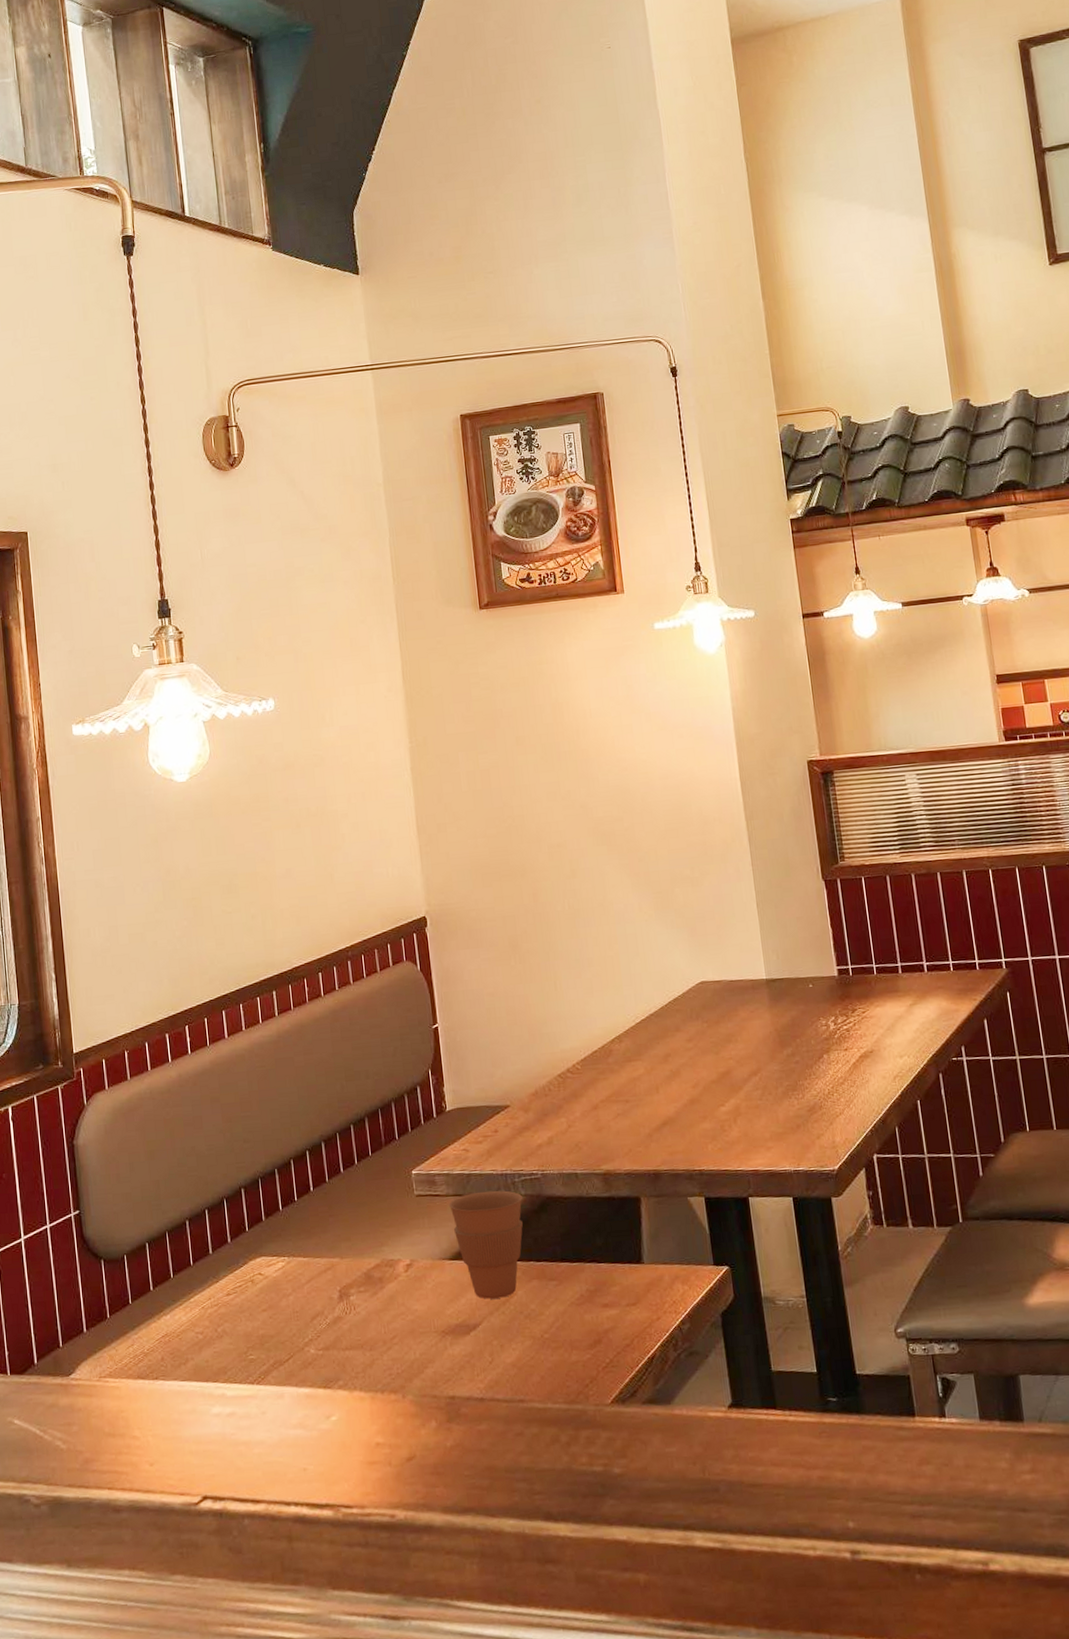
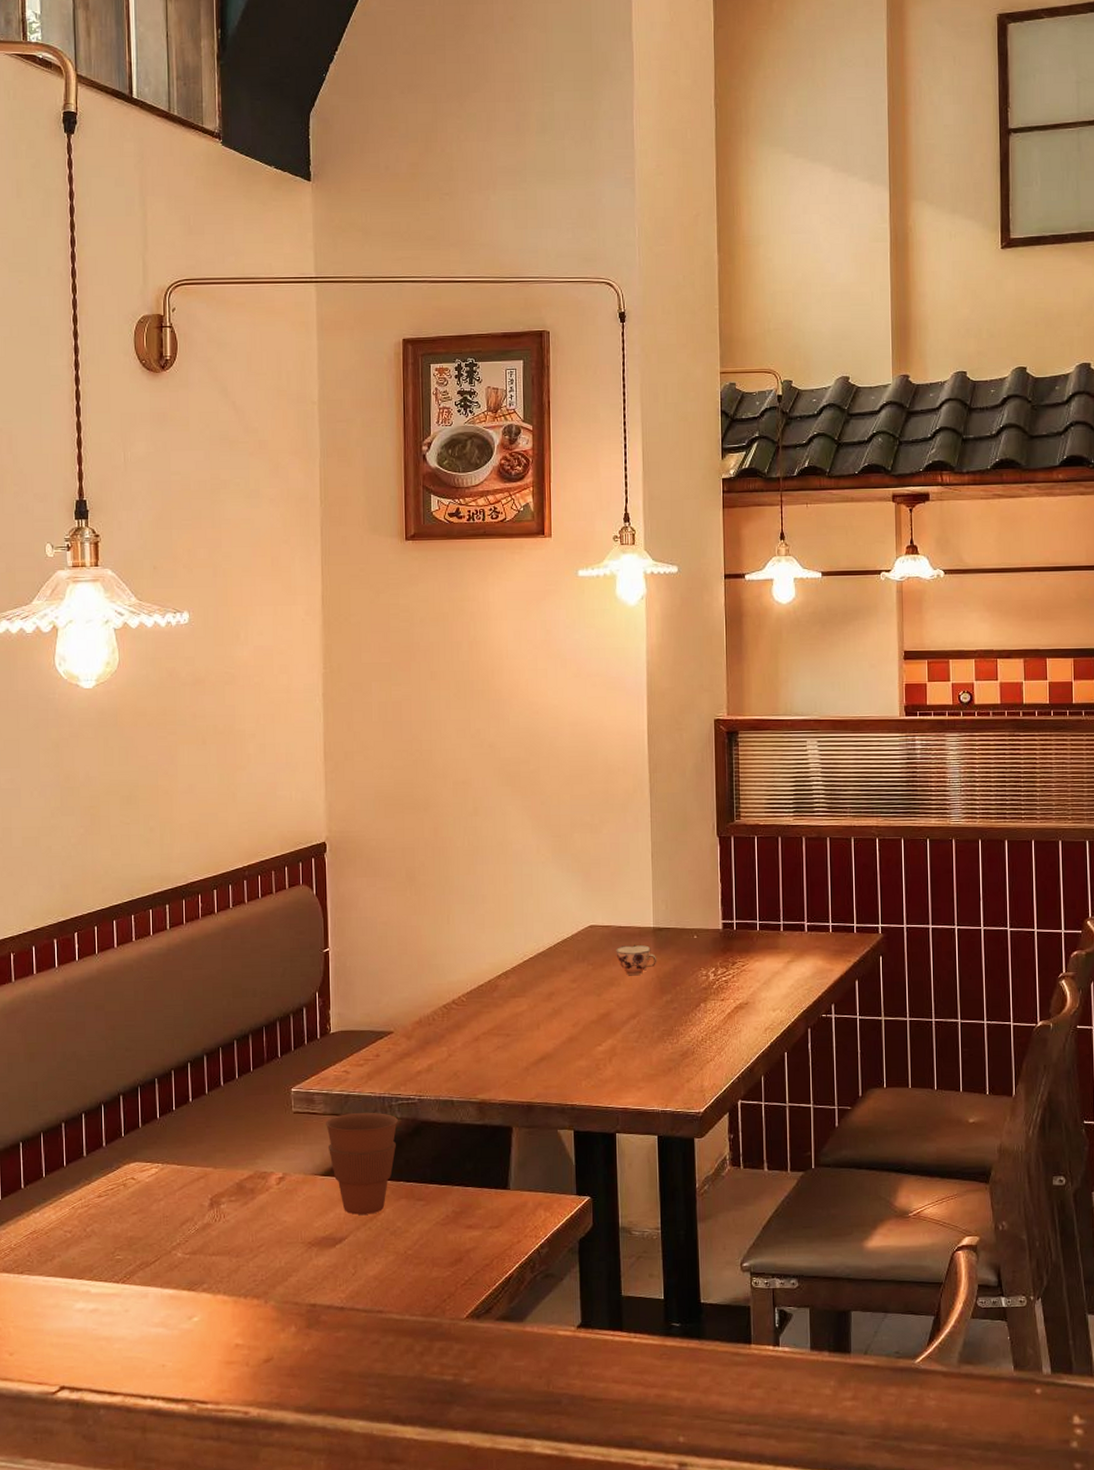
teacup: none [729,998,774,1031] -> present [616,944,657,976]

